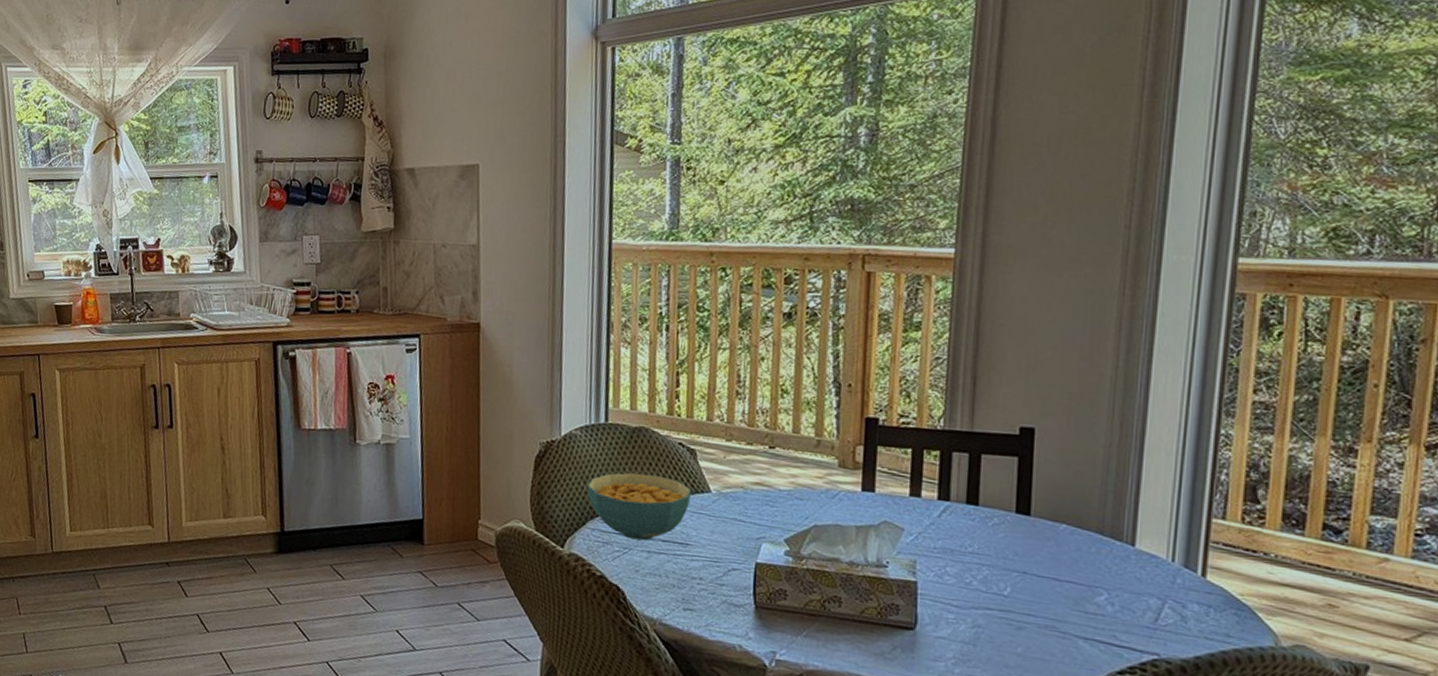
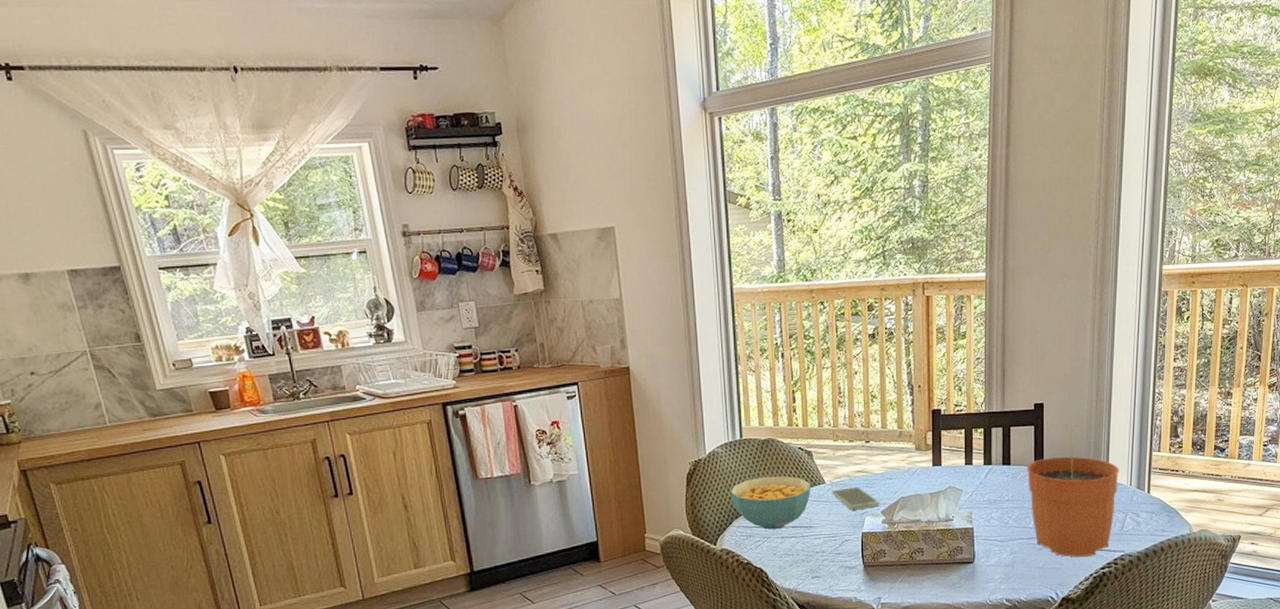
smartphone: none [718,501,783,533] -> present [832,486,879,510]
plant pot: none [1003,461,1154,653] -> present [1026,424,1119,557]

